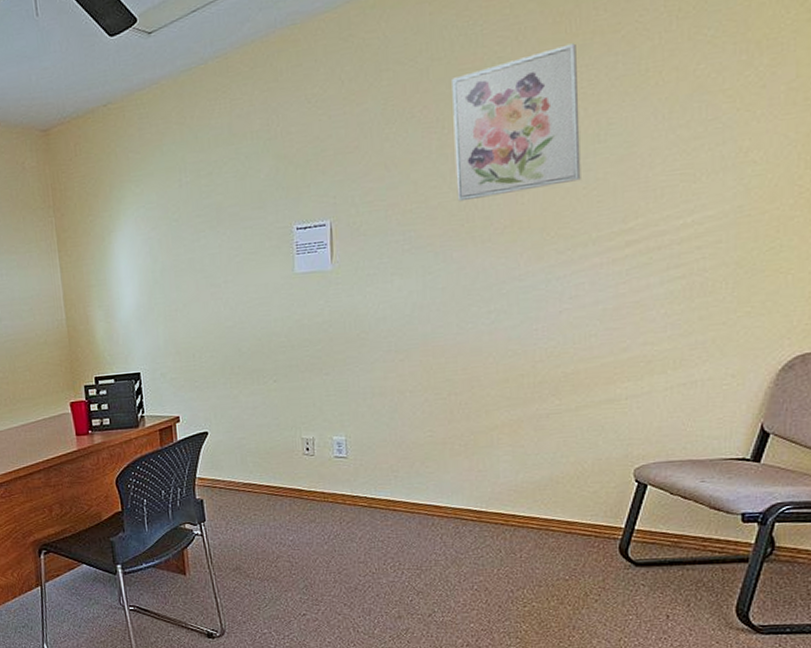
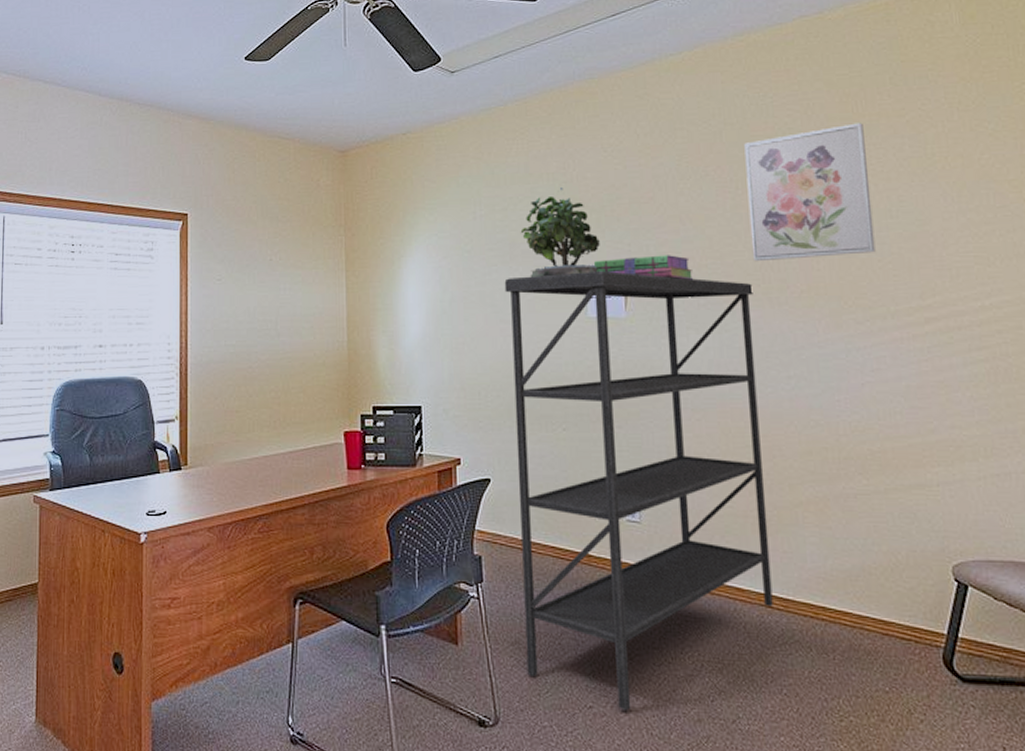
shelving unit: none [213,223,468,615] -> present [504,270,773,711]
potted plant: none [226,144,305,240] -> present [520,186,600,278]
stack of books: none [299,203,397,228] -> present [593,255,693,280]

